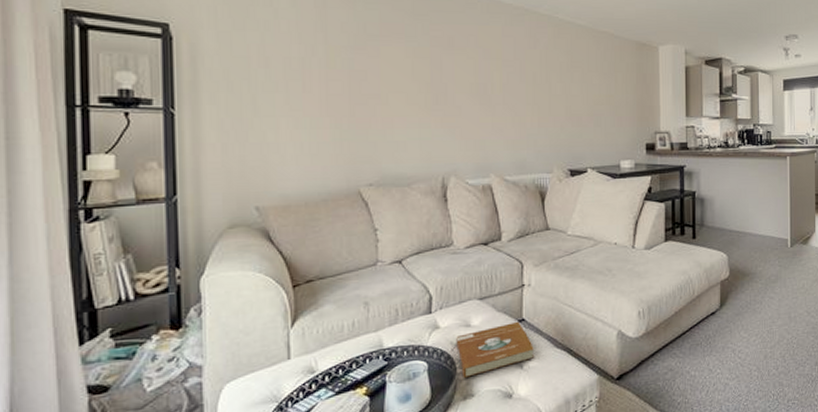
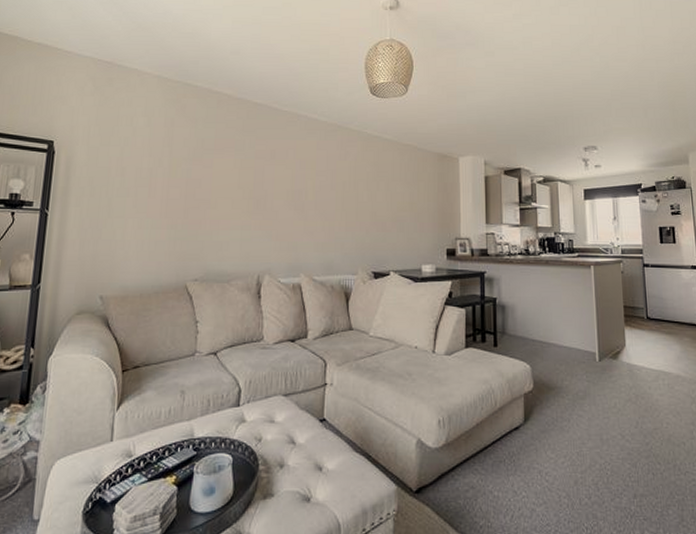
book: present [456,321,534,378] -> none [260,421,333,475]

